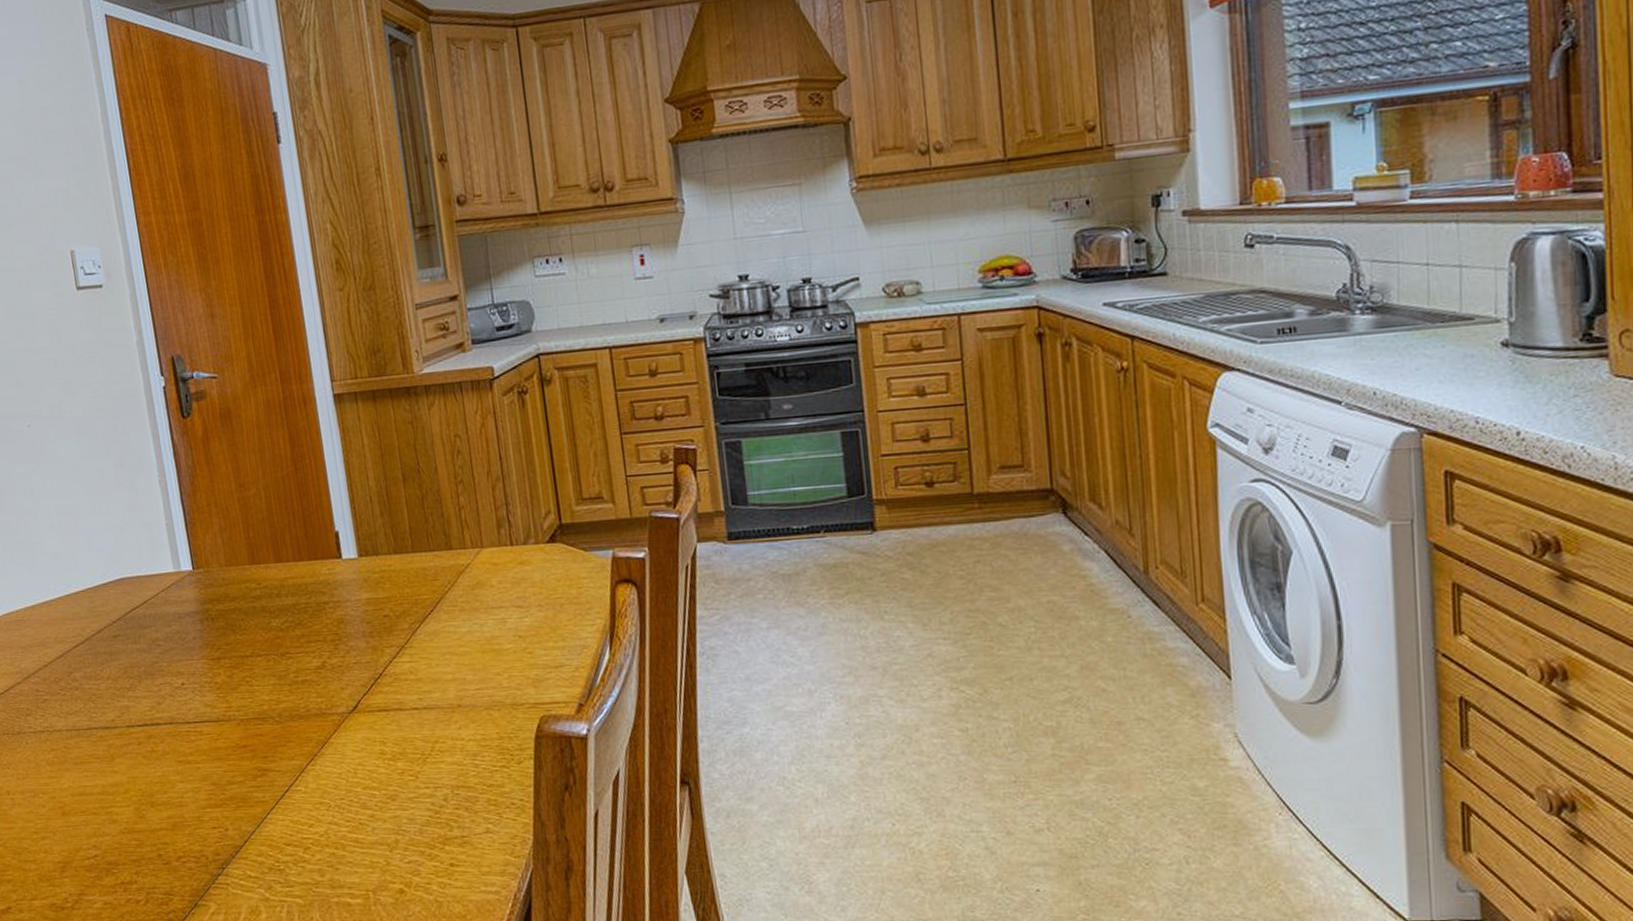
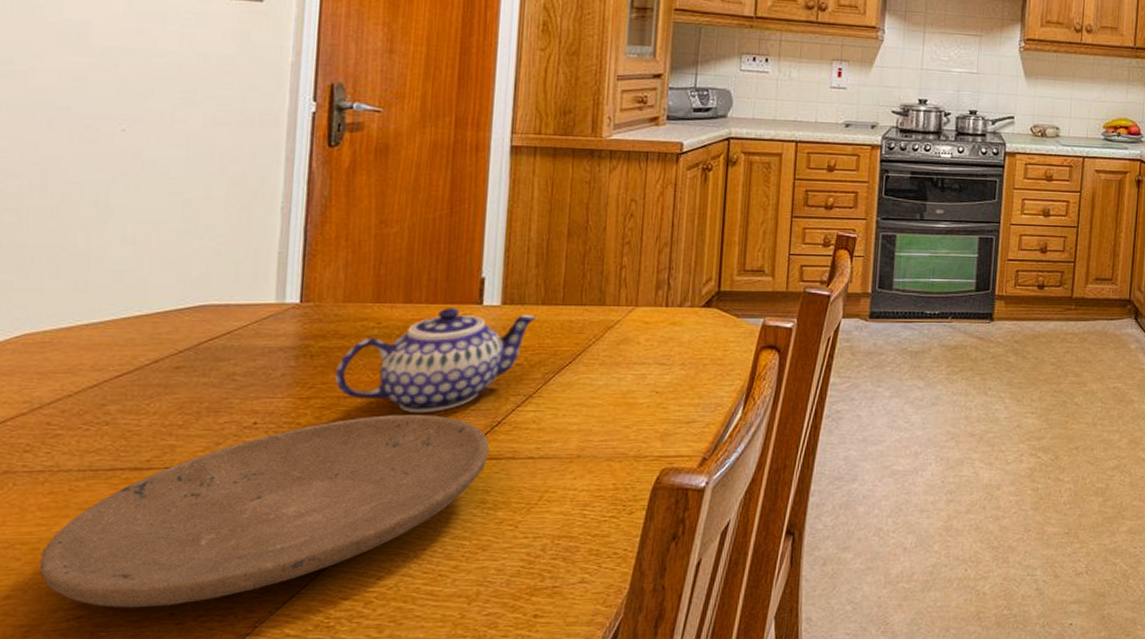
plate: none [58,669,378,849] -> present [39,415,489,608]
teapot: none [234,563,392,669] -> present [335,308,536,413]

